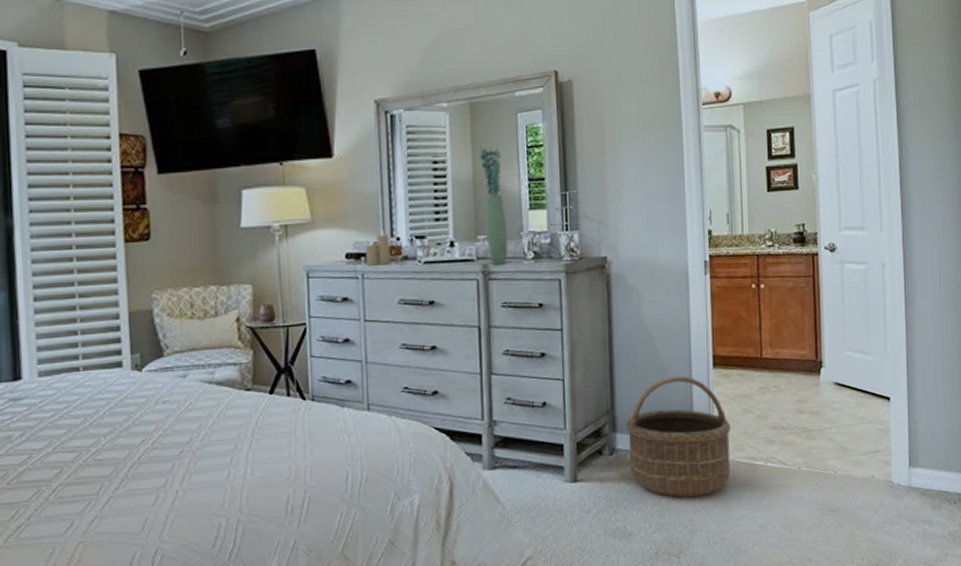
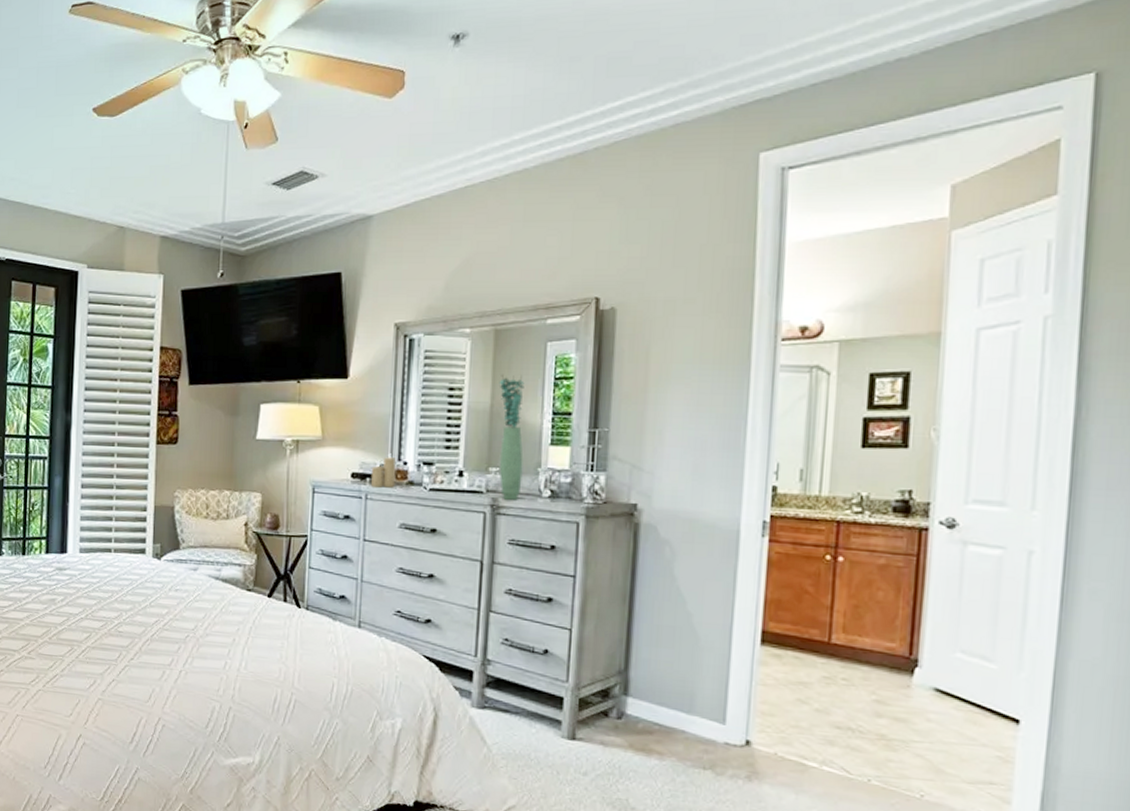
basket: present [626,375,731,497] -> none [640,646,778,786]

